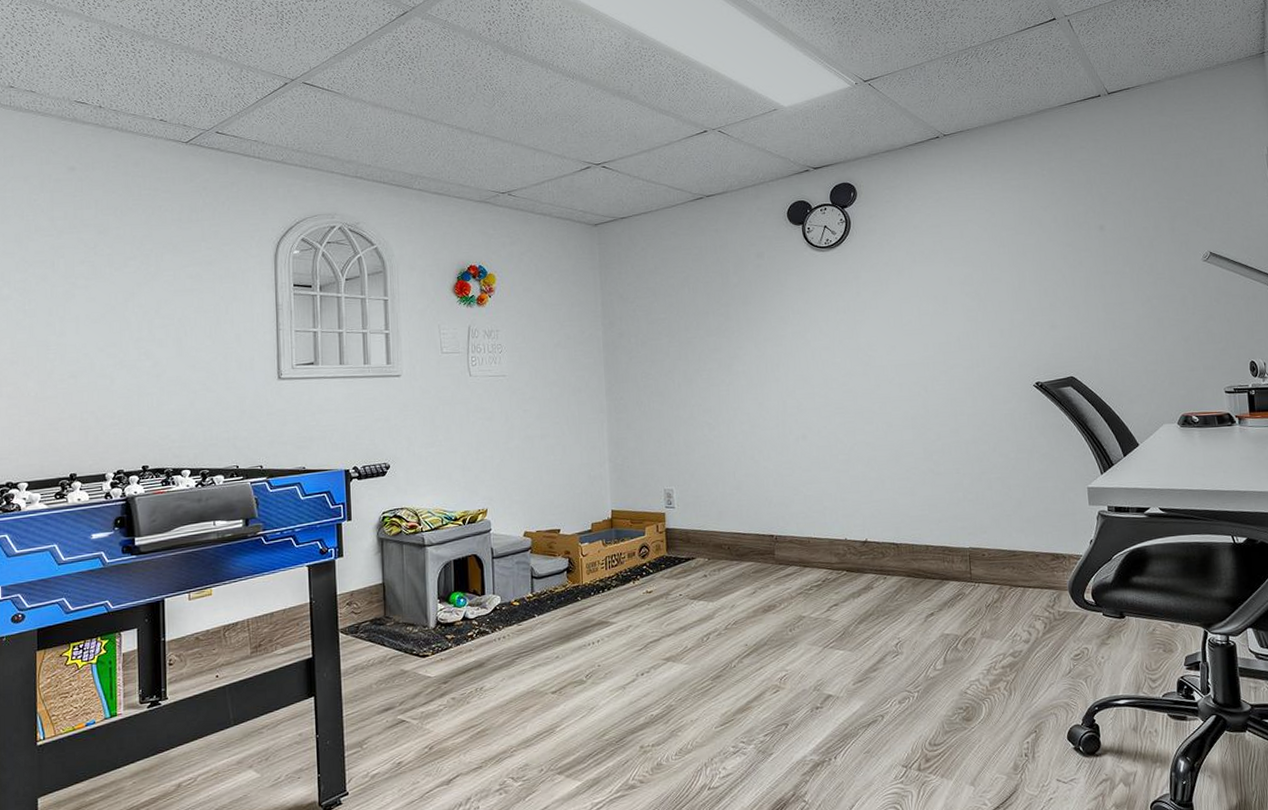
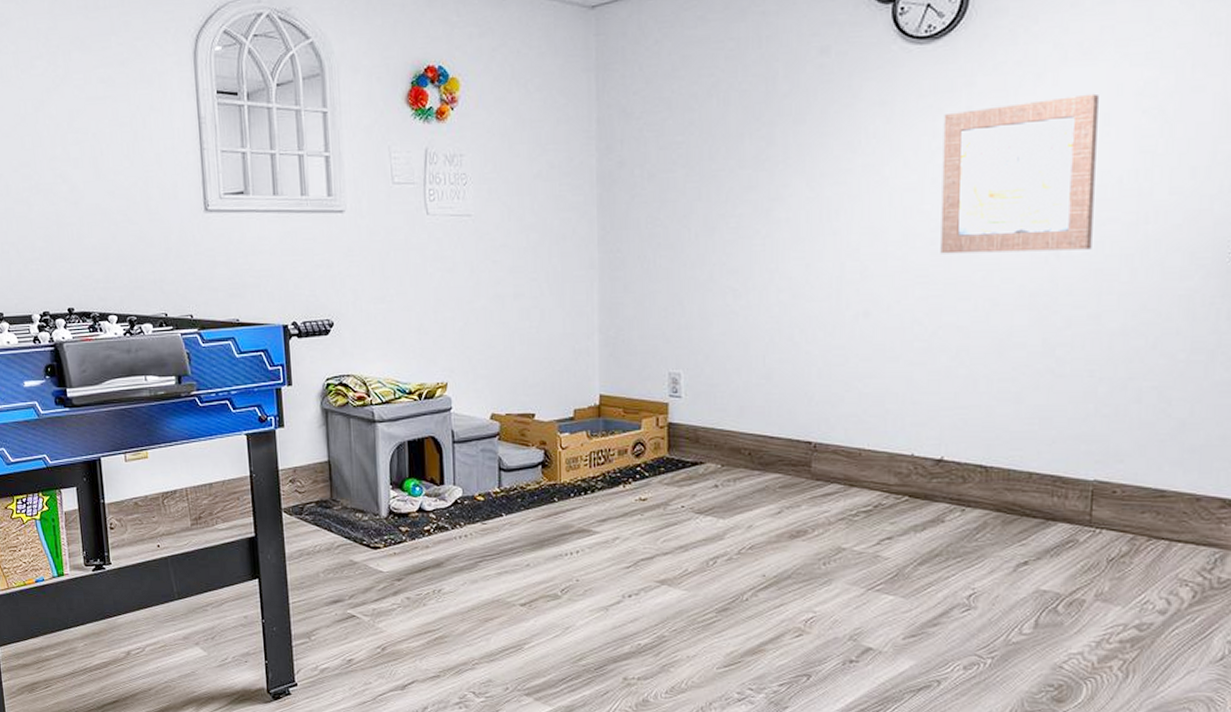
wall art: none [842,283,947,392] -> present [940,93,1099,254]

